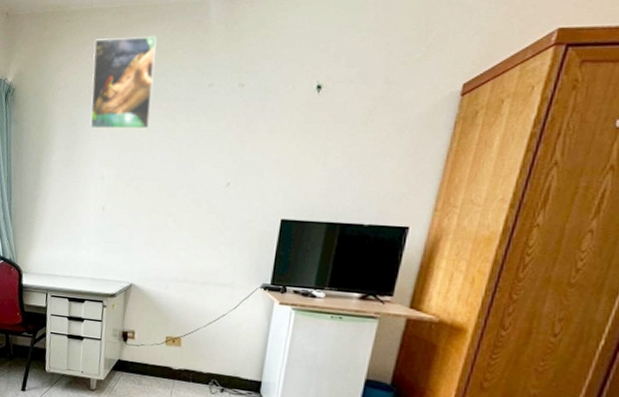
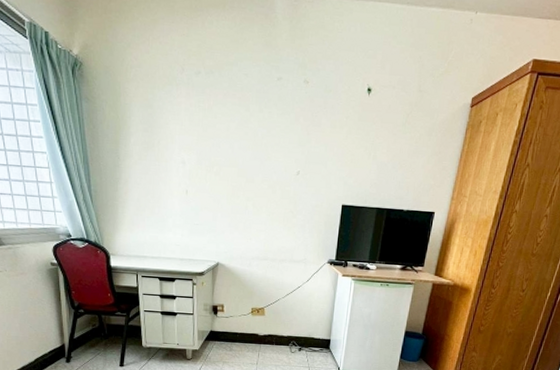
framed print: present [90,36,157,132] -> none [164,18,228,118]

